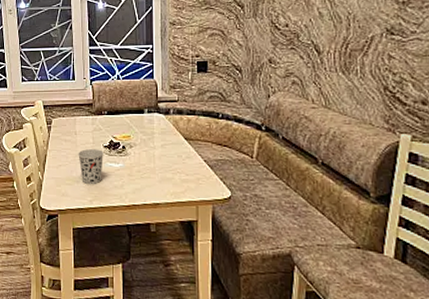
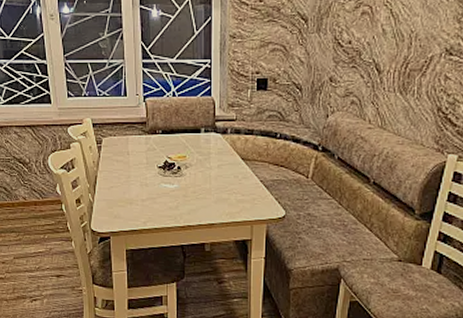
cup: present [78,149,104,184] -> none [131,170,158,206]

